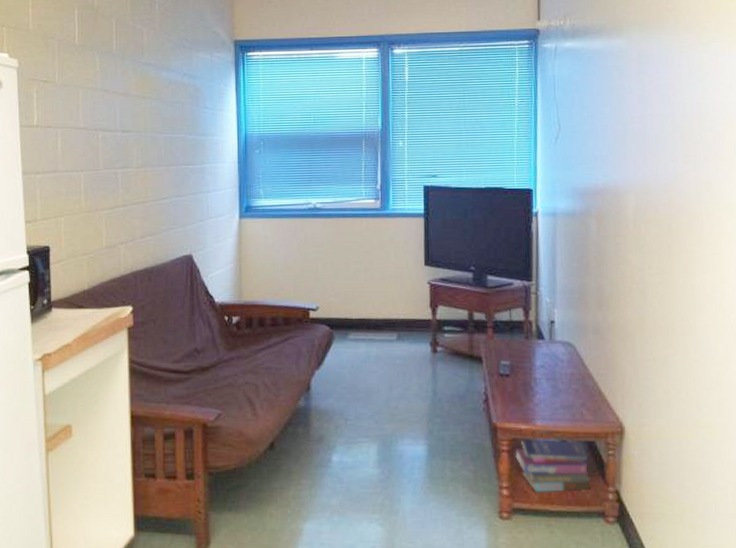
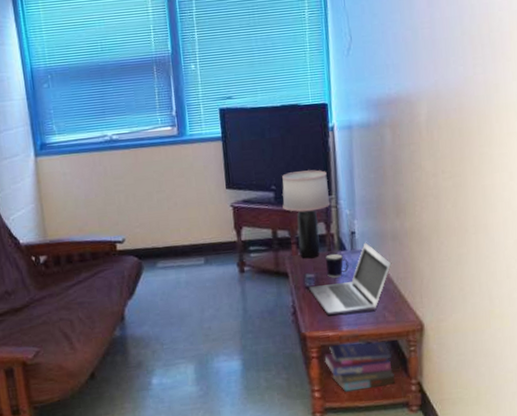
table lamp: none [481,254,531,345] -> present [282,169,331,259]
laptop: none [503,333,592,408] -> present [309,242,392,316]
mug: none [521,341,546,367] -> present [325,253,349,278]

